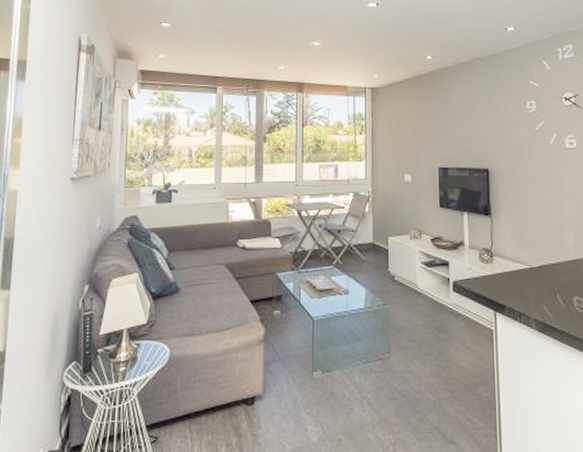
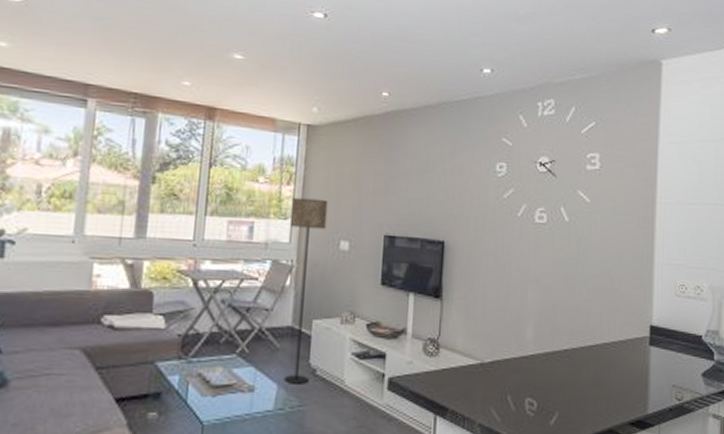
floor lamp: none [365,143,393,288] -> present [284,197,328,384]

